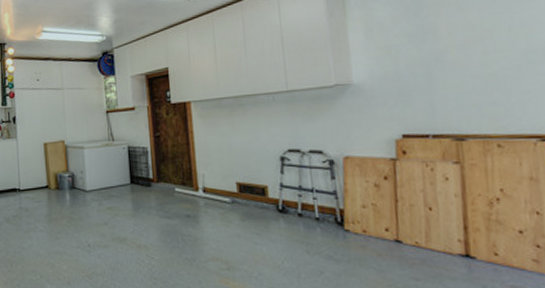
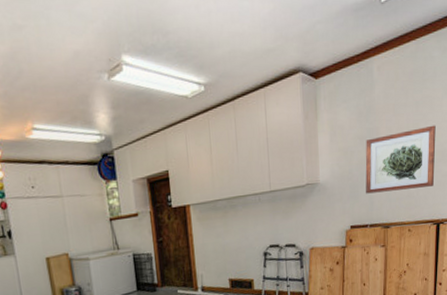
wall art: none [417,18,535,98] -> present [365,125,436,194]

